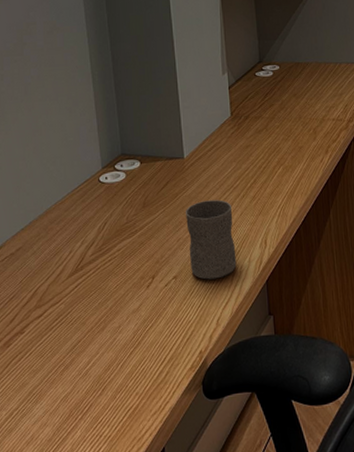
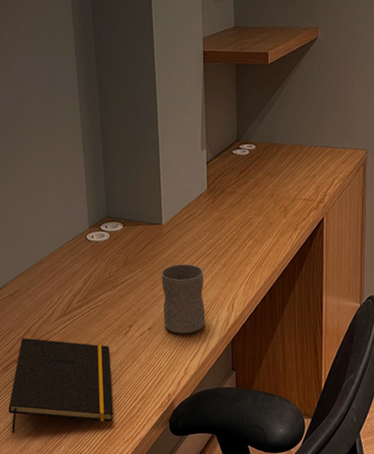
notepad: none [12,301,138,423] -> present [9,338,114,434]

